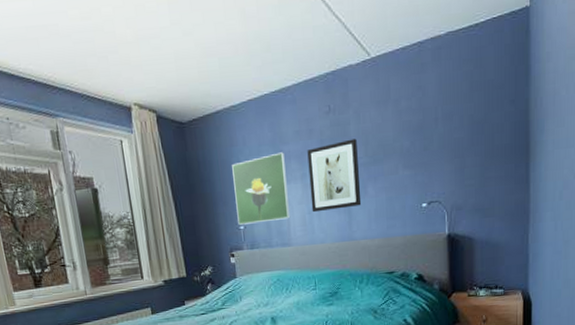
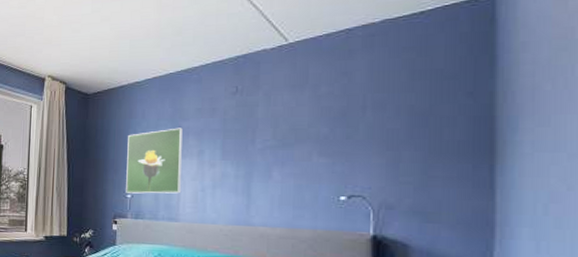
wall art: present [307,138,362,213] -> none [205,120,265,191]

